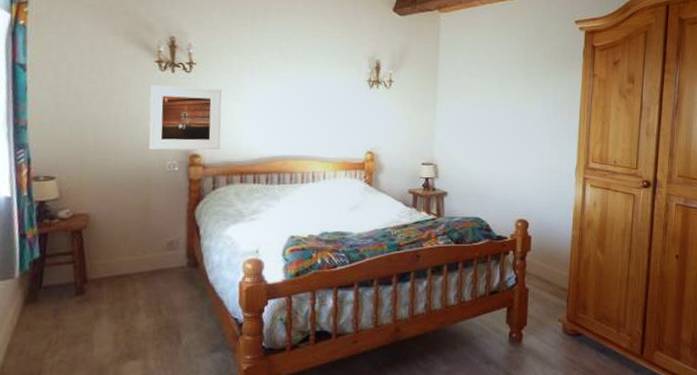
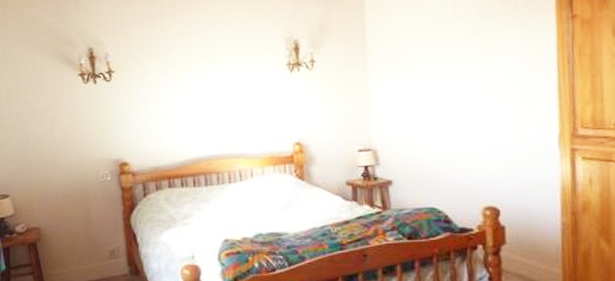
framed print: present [148,85,222,151] -> none [77,94,146,162]

